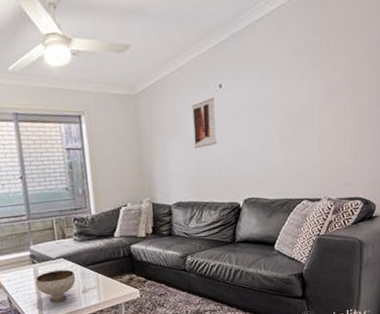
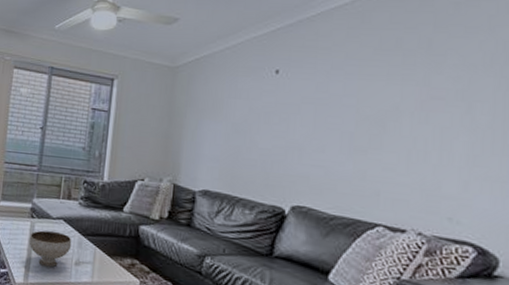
wall art: present [192,97,217,148] -> none [234,82,268,135]

